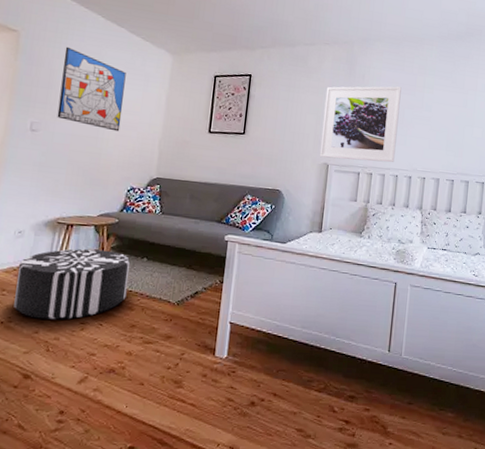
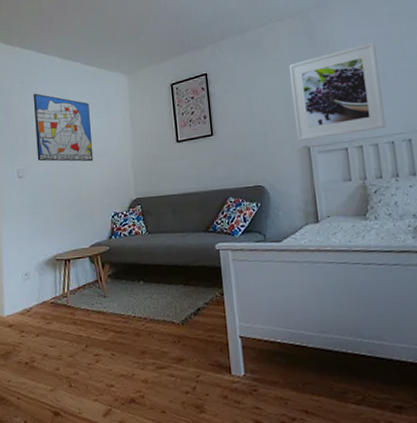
pouf: present [14,249,131,320] -> none [30,279,131,356]

